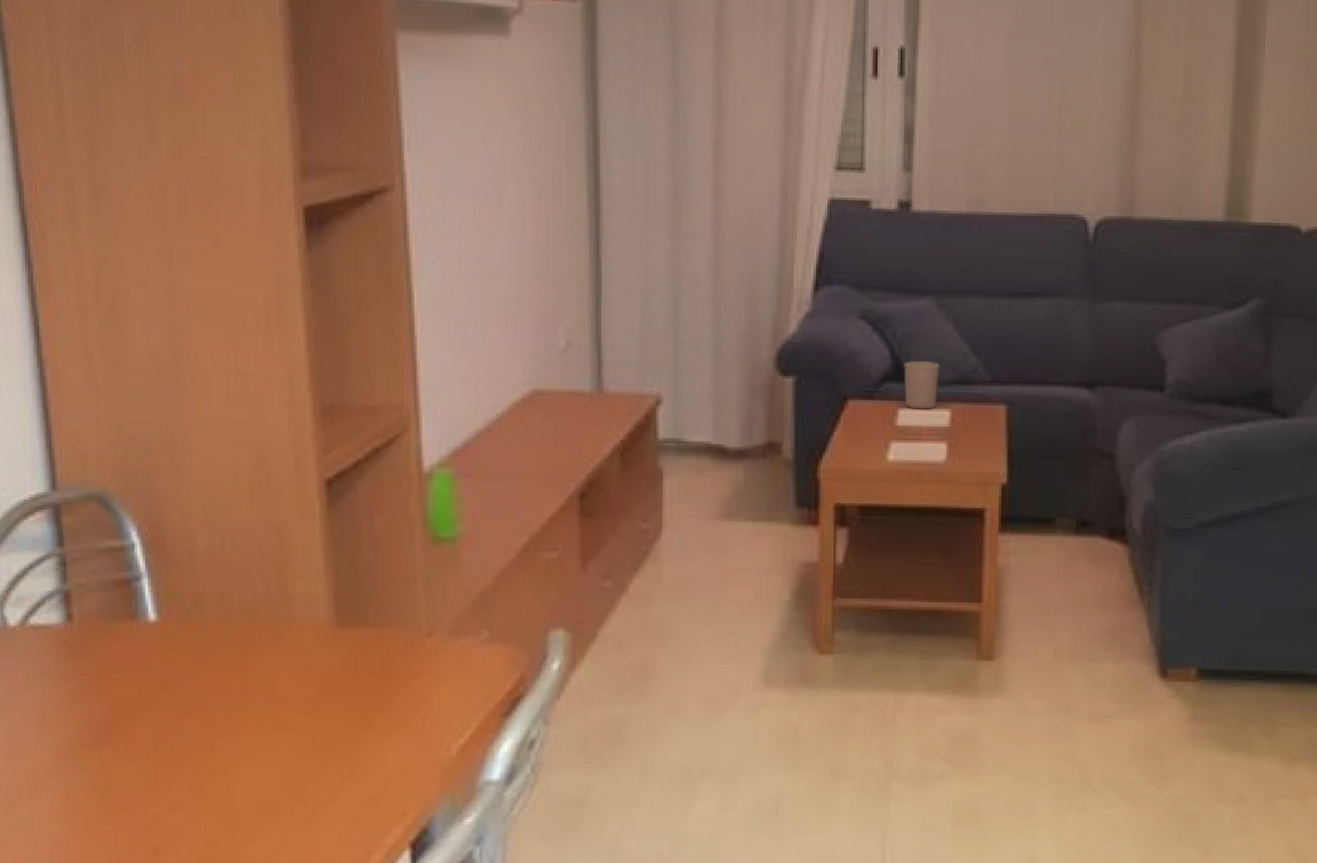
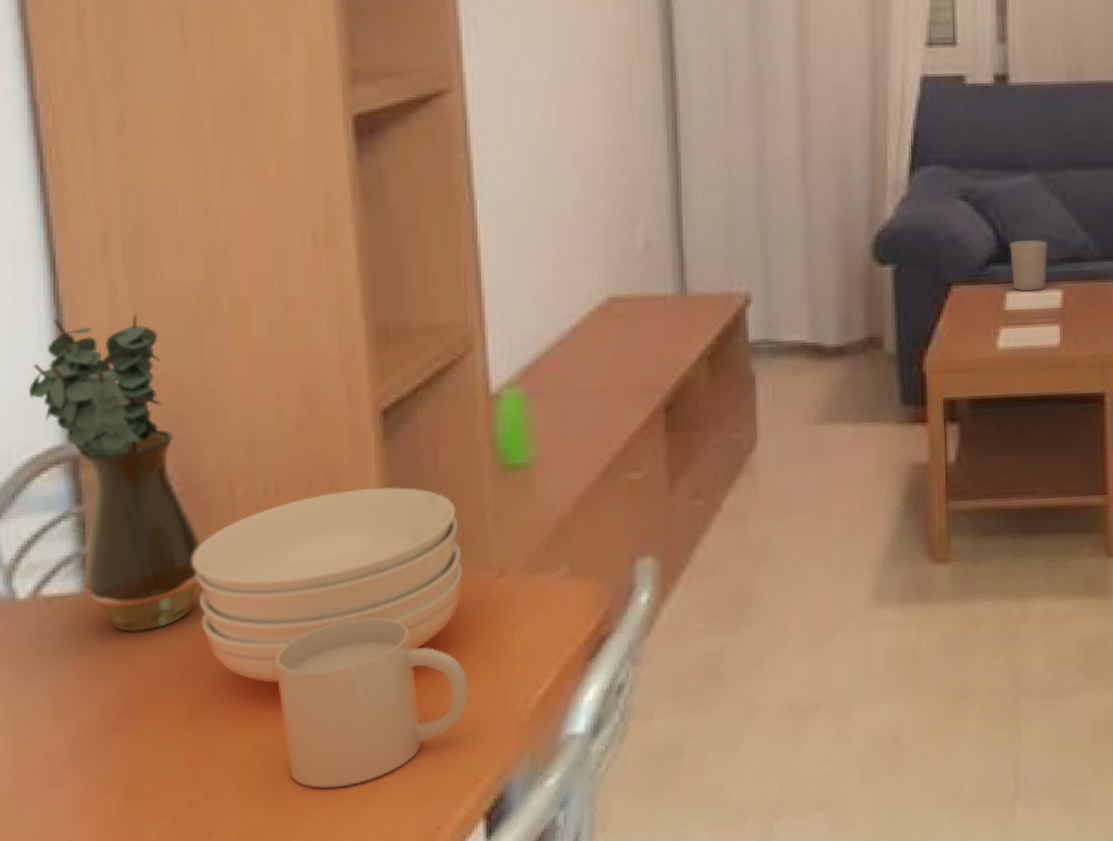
vase: none [17,378,167,662] -> present [29,314,202,632]
bowl: none [157,550,396,716] -> present [191,487,463,684]
mug: none [229,665,399,811] -> present [274,617,470,789]

